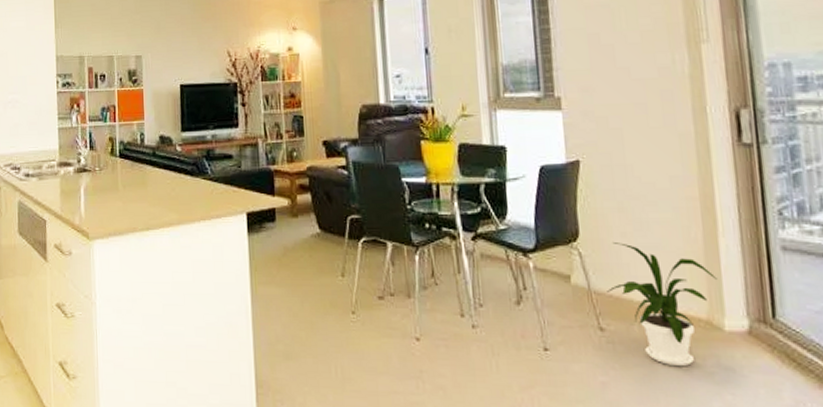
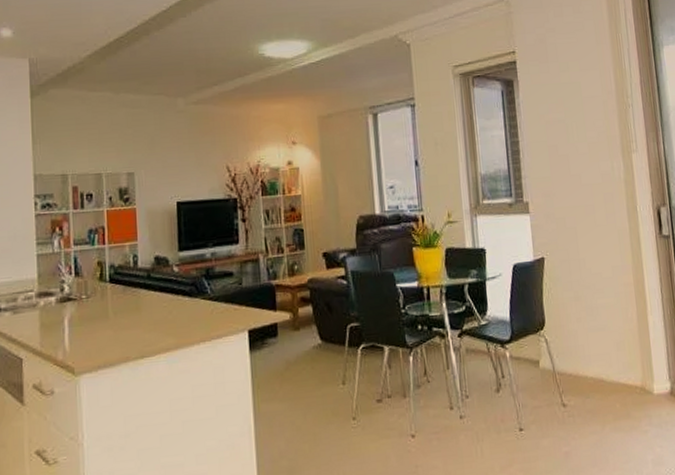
house plant: present [607,242,717,367] -> none [568,327,648,430]

